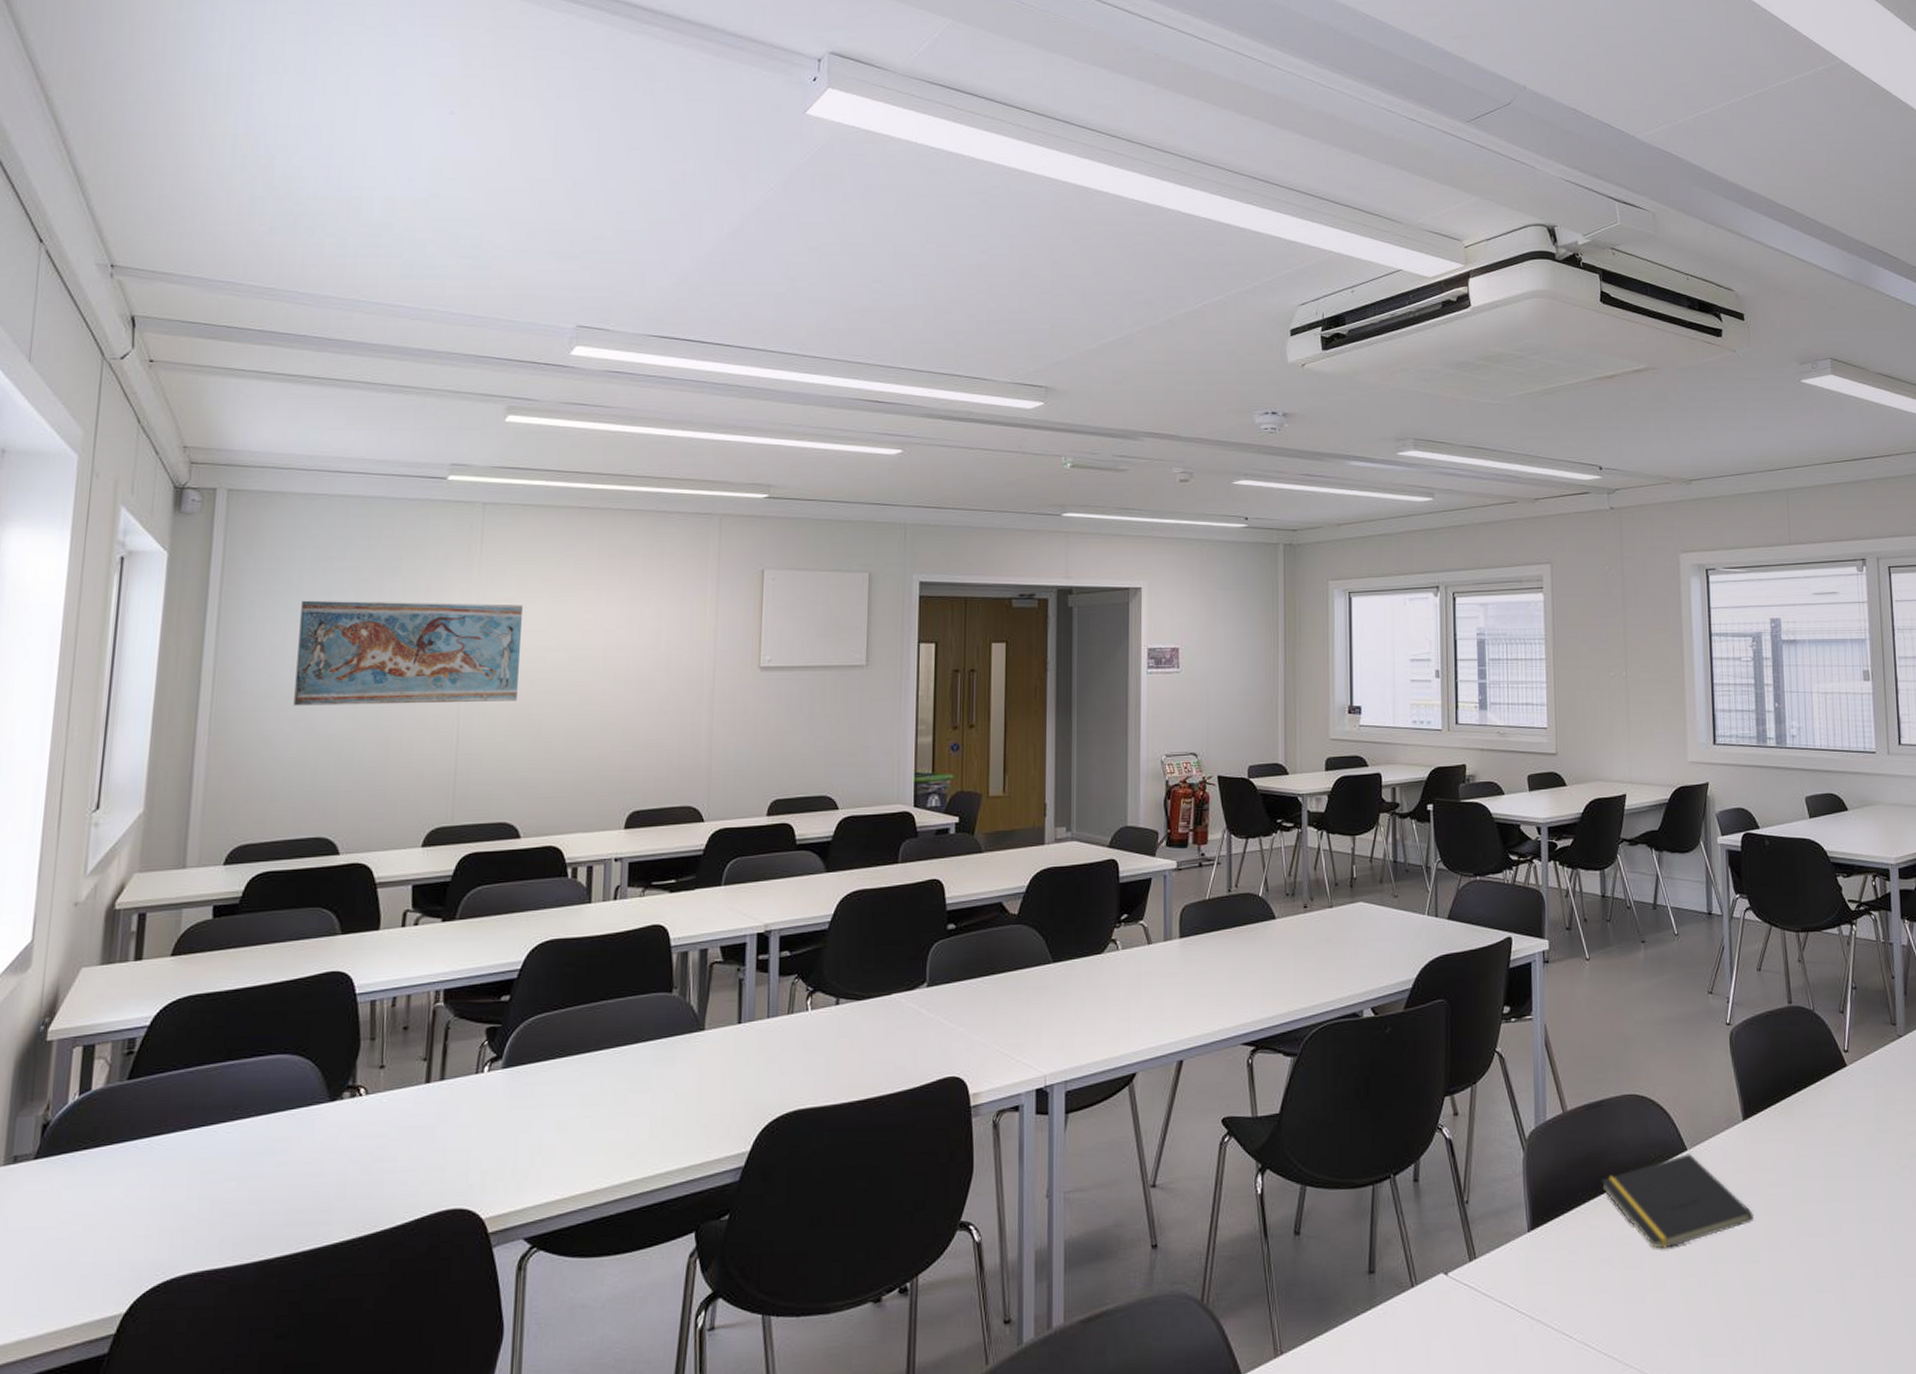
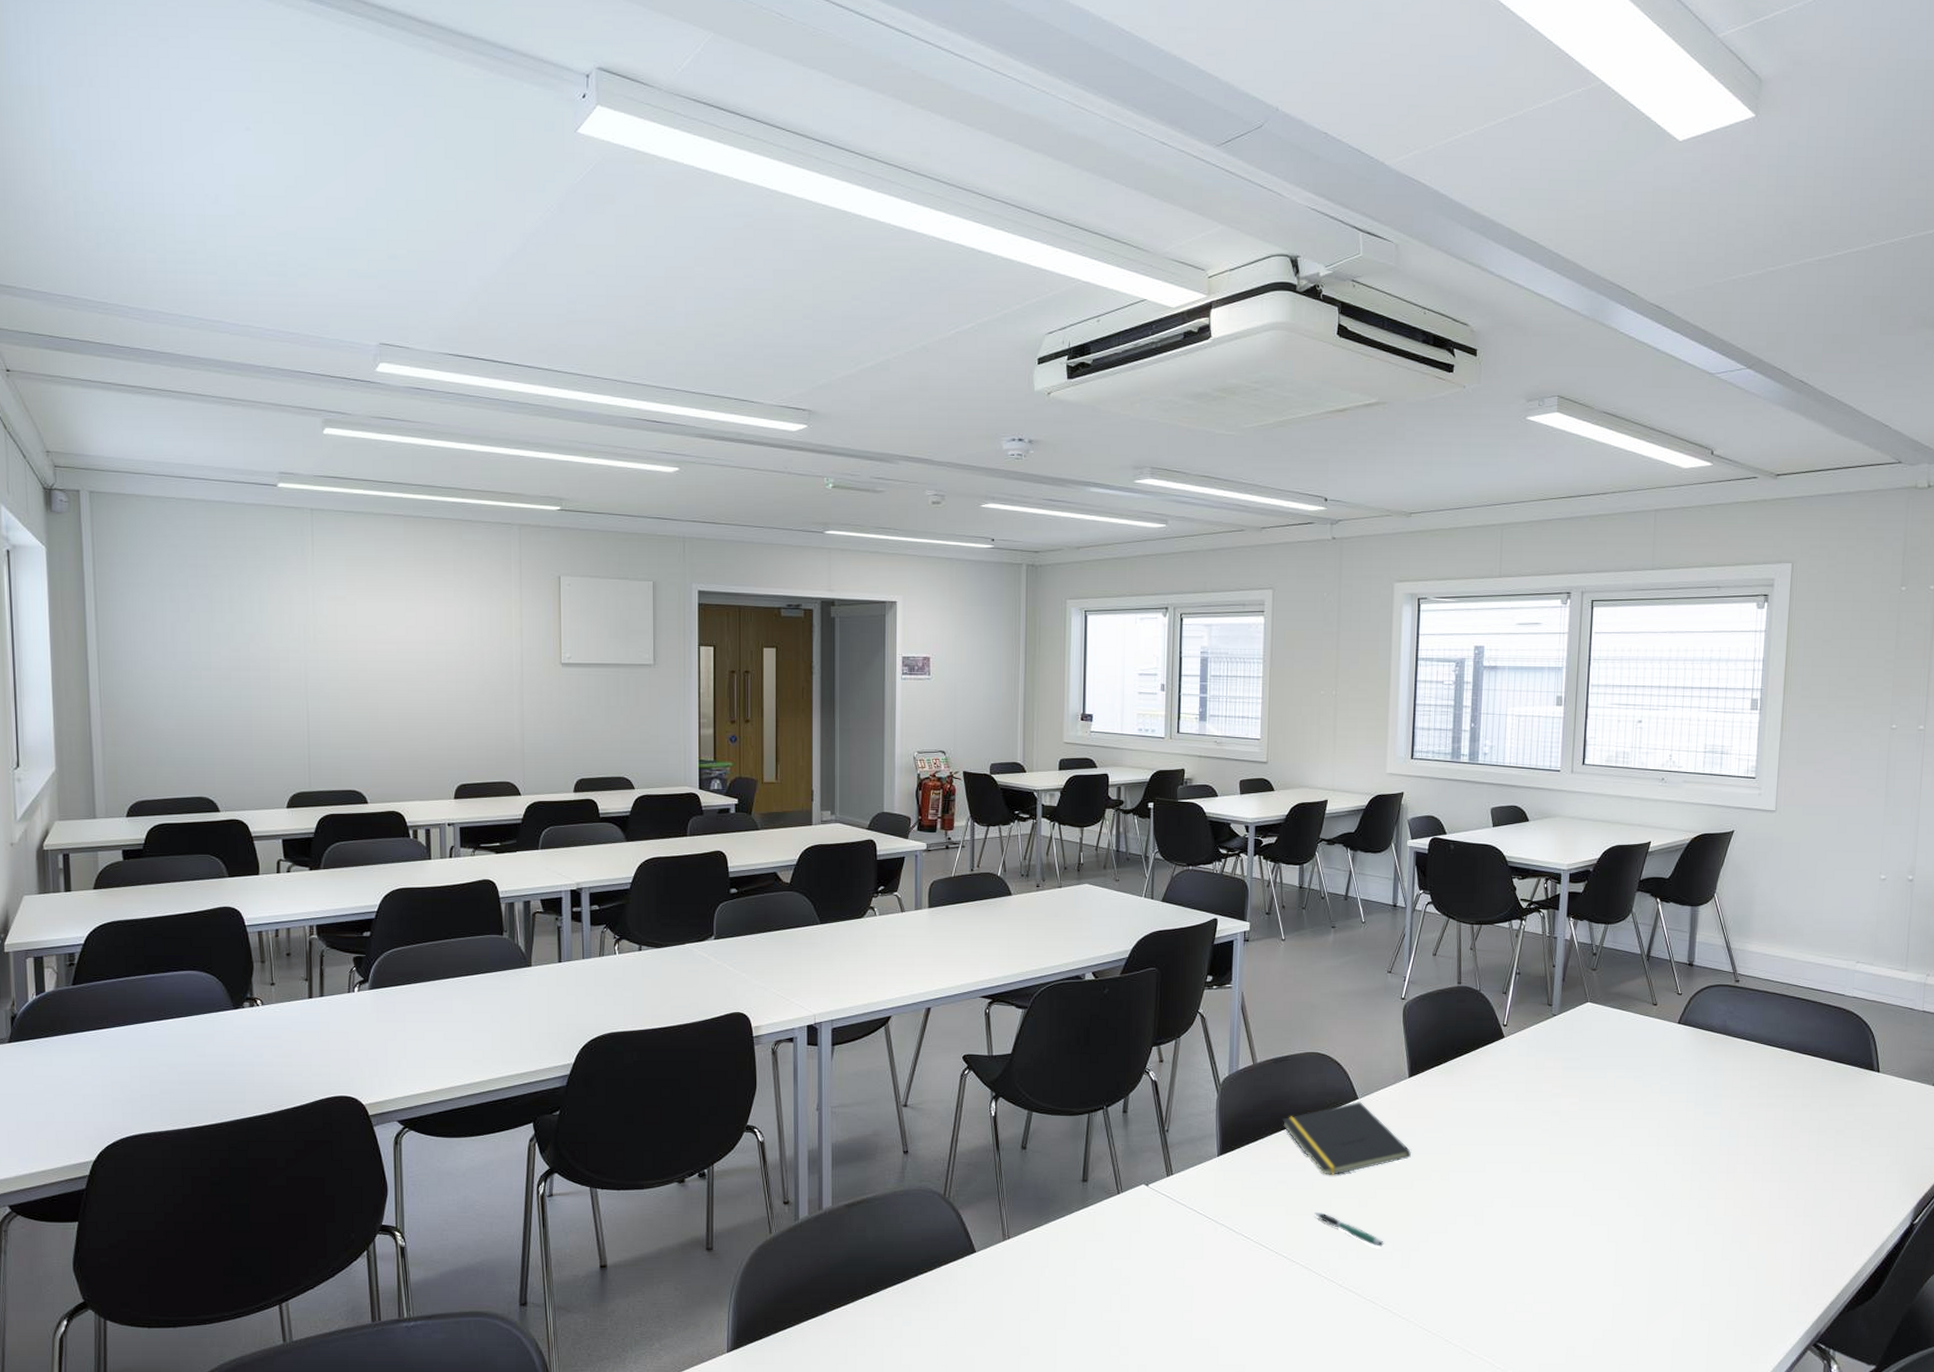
fresco: present [293,600,524,706] -> none [164,593,355,687]
pen: none [1646,1297,1732,1339] -> present [1314,1211,1384,1247]

